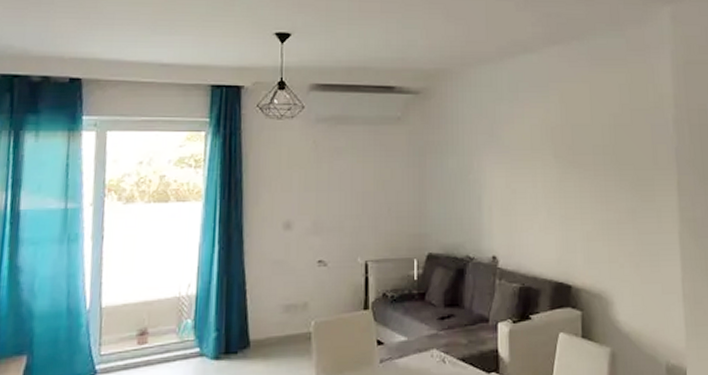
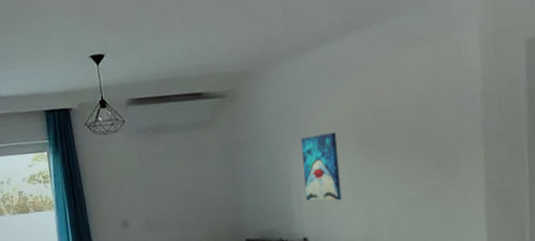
wall art: none [495,143,536,217] -> present [300,132,342,201]

